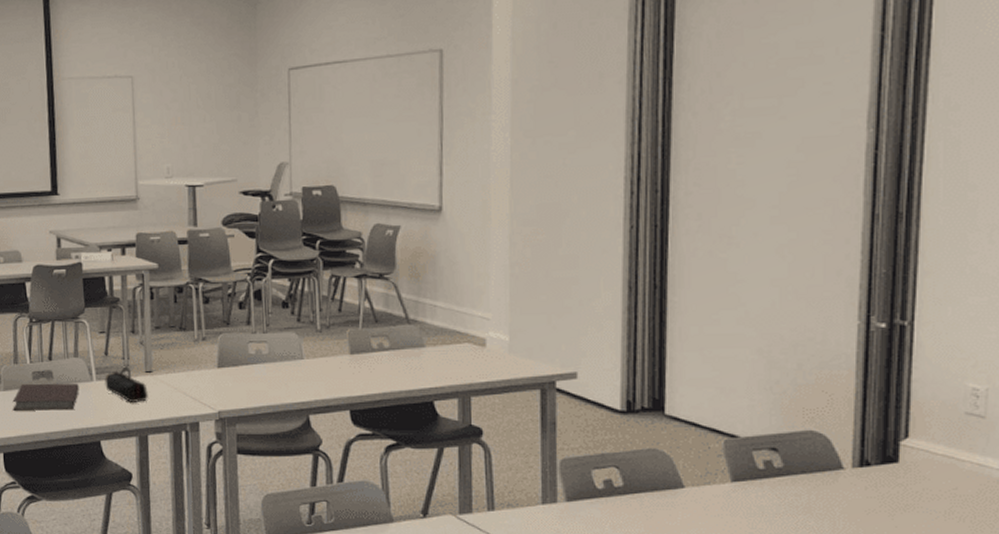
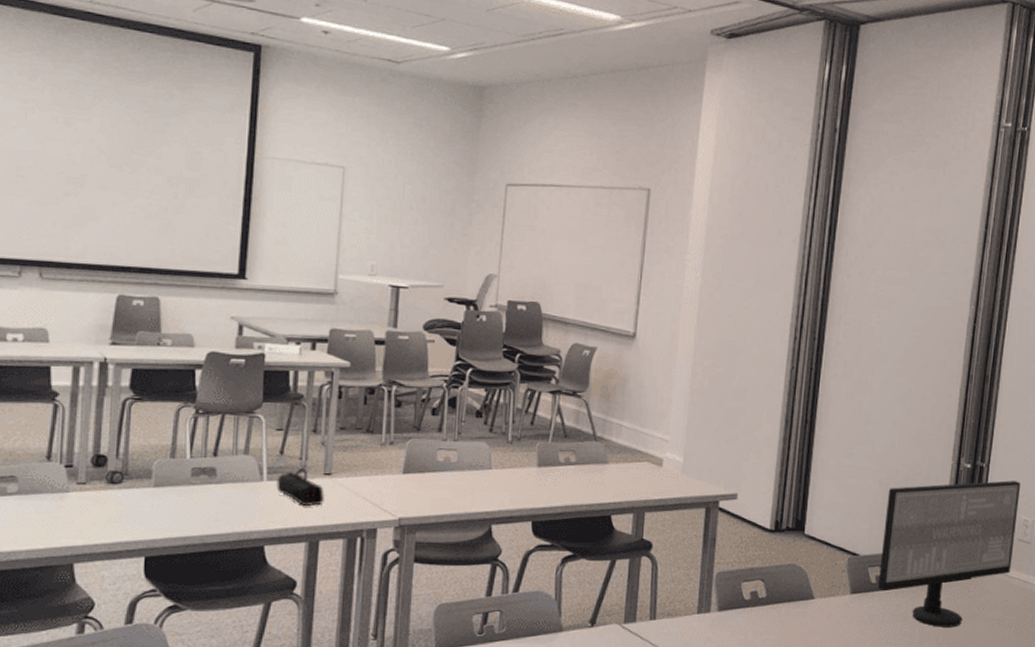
notebook: present [12,383,79,411] -> none [163,480,246,512]
computer monitor: none [767,340,964,521] -> present [877,480,1021,627]

